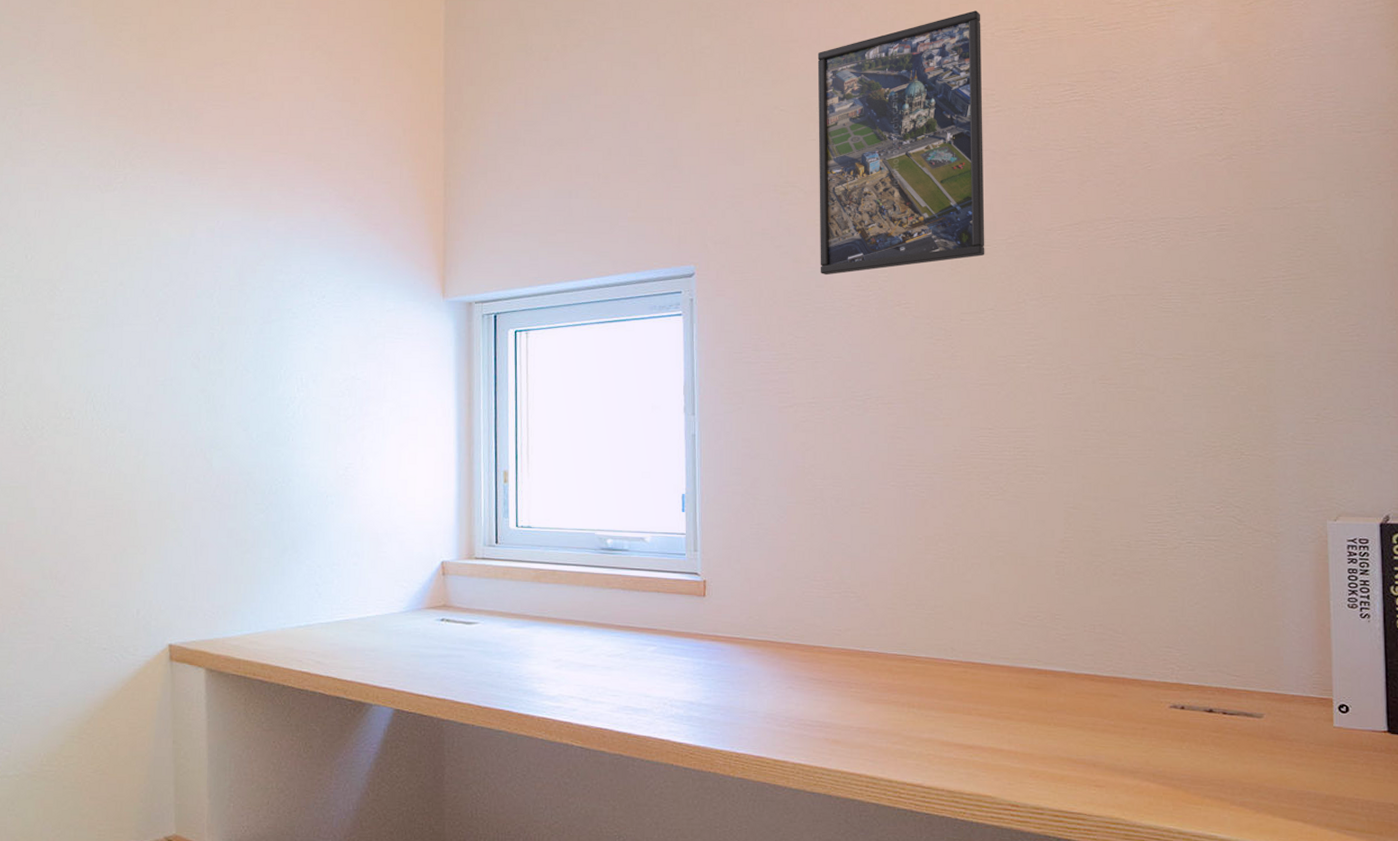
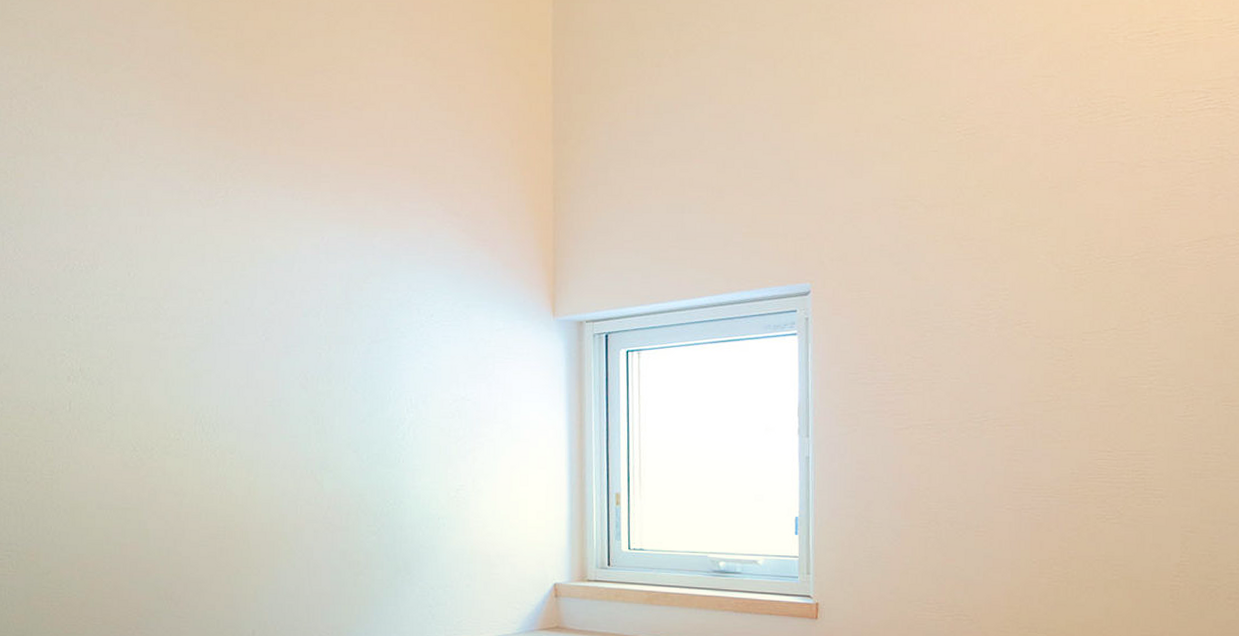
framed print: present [817,10,985,276] -> none [939,12,1114,294]

